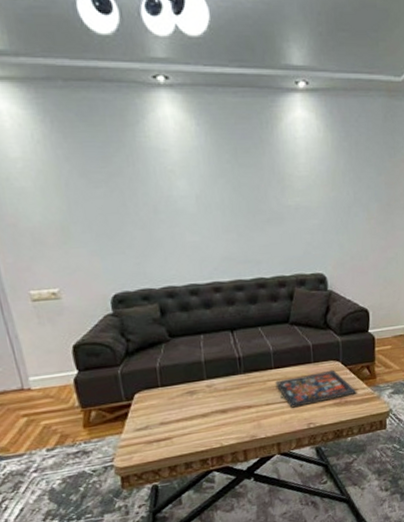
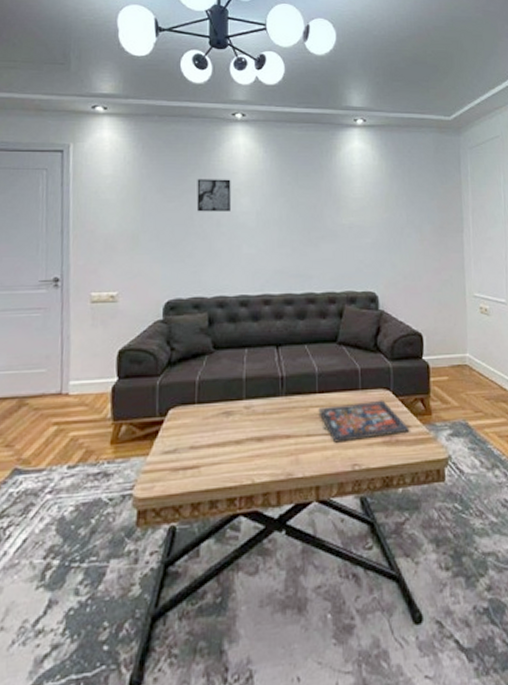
wall art: none [124,158,167,198] -> present [196,179,231,212]

